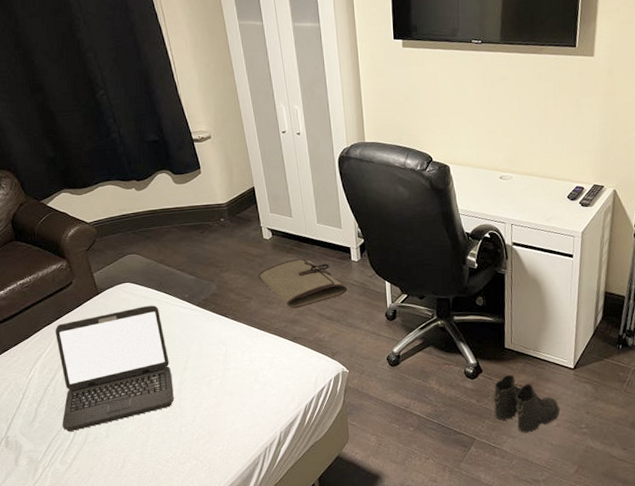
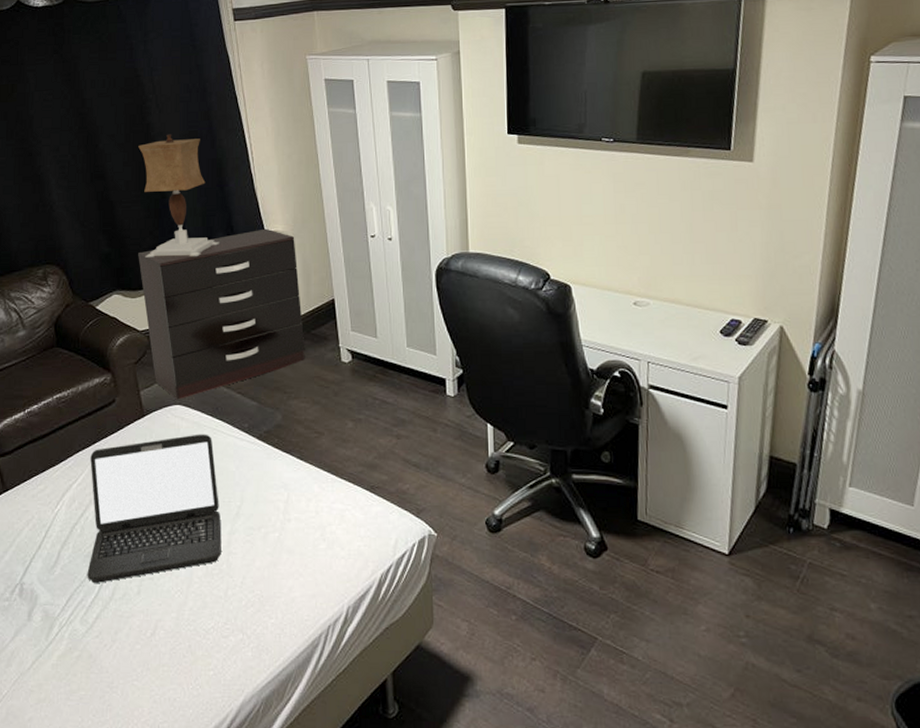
table lamp: none [71,49,152,159] -> present [138,134,219,257]
dresser: none [80,129,232,279] -> present [138,228,305,400]
tool roll: present [258,258,347,309] -> none [332,389,440,450]
boots: present [493,374,560,433] -> none [621,555,709,637]

